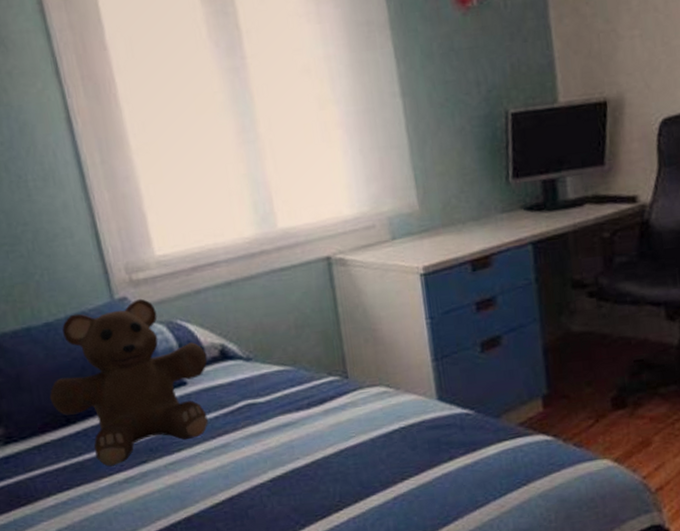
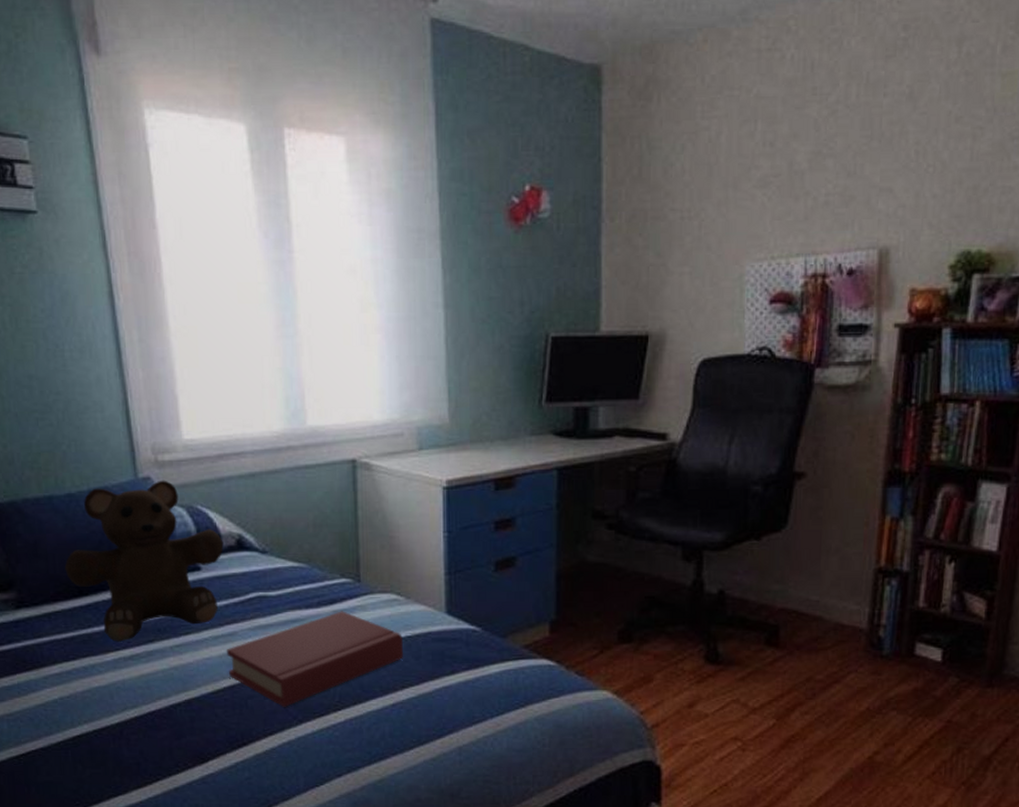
hardback book: none [221,409,400,513] -> present [227,611,404,707]

